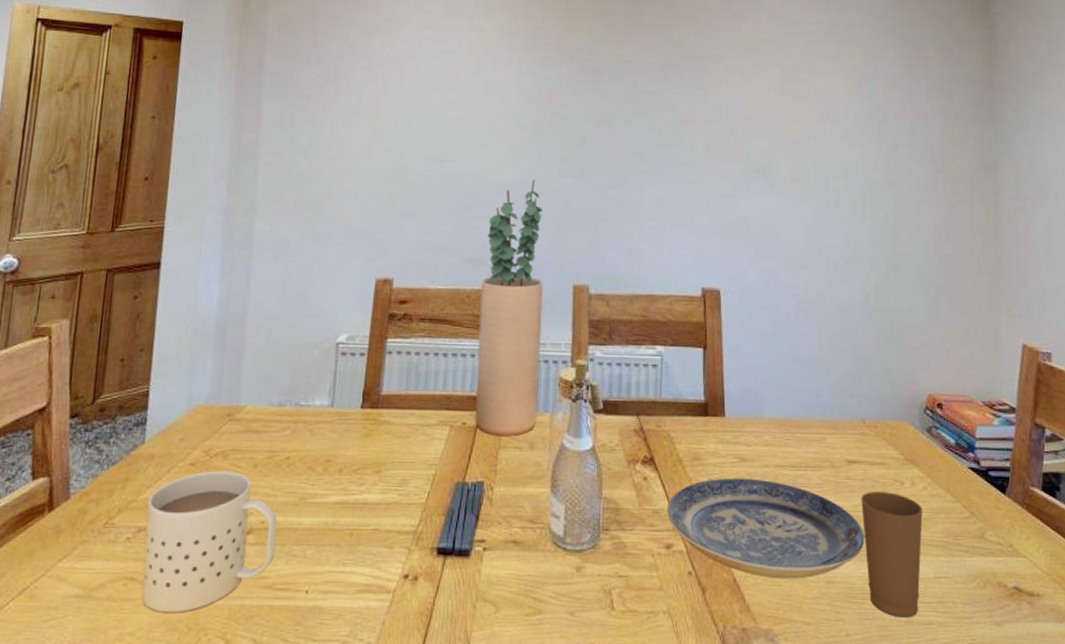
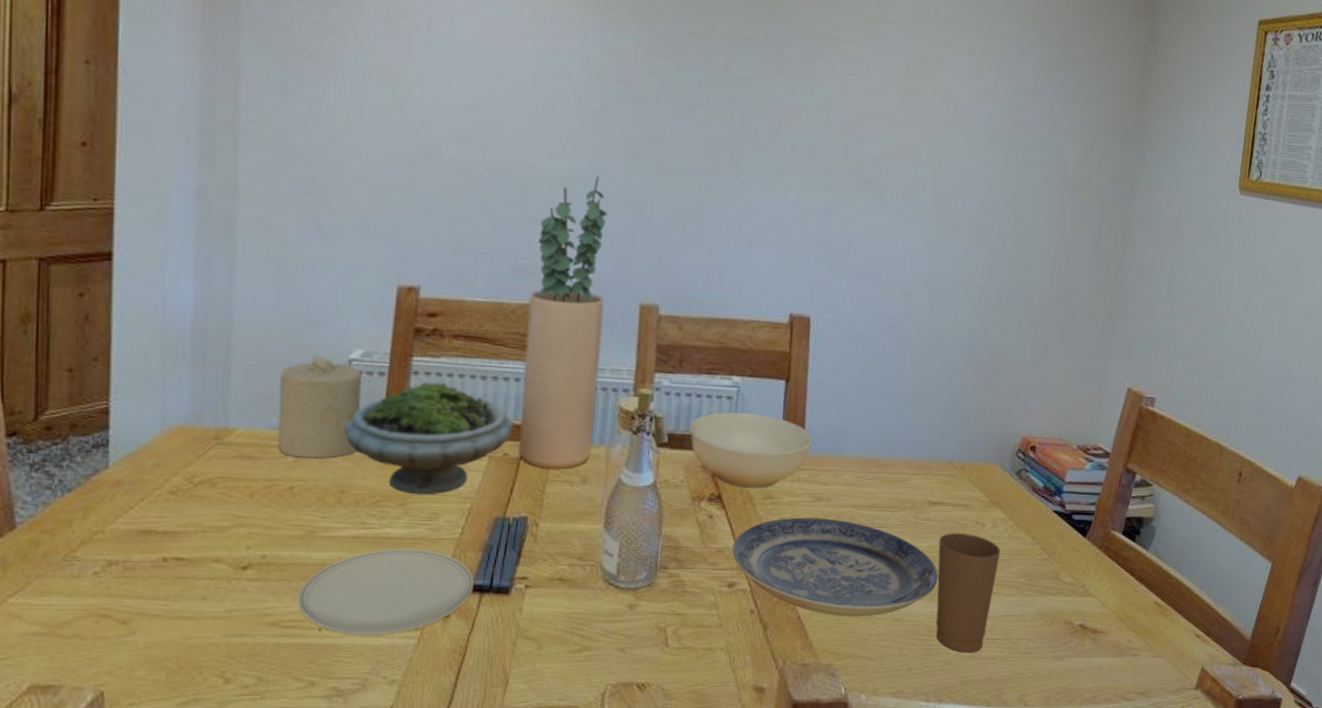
mug: present [141,471,278,613] -> none [117,500,282,651]
candle: none [278,340,346,431] -> present [278,355,362,459]
plate: none [289,513,438,598] -> present [298,548,474,636]
planter: none [331,359,470,463] -> present [344,381,513,495]
bowl: none [620,378,732,451] -> present [688,411,813,488]

